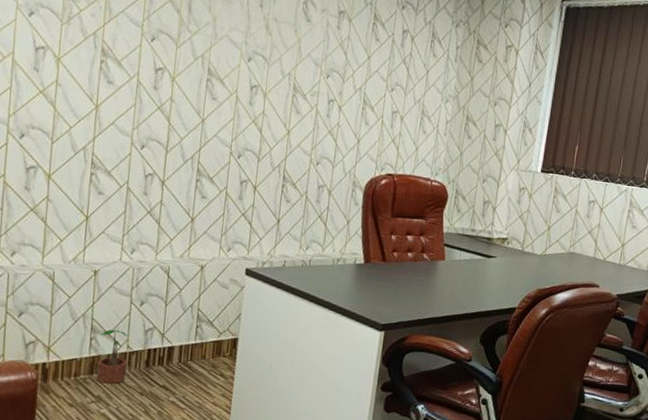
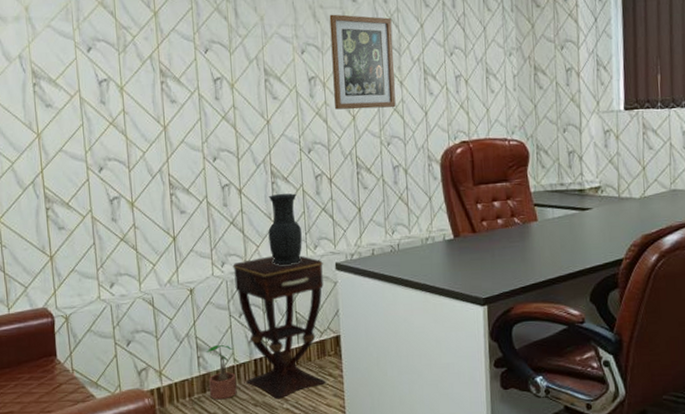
side table: none [136,250,234,391] -> present [233,255,326,399]
vase: none [183,192,219,263] -> present [268,193,302,265]
wall art: none [272,29,341,130] -> present [329,14,396,110]

